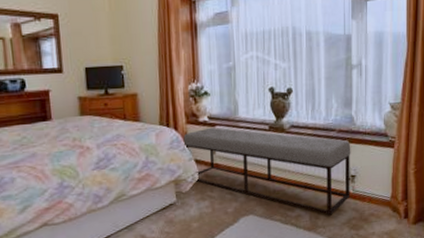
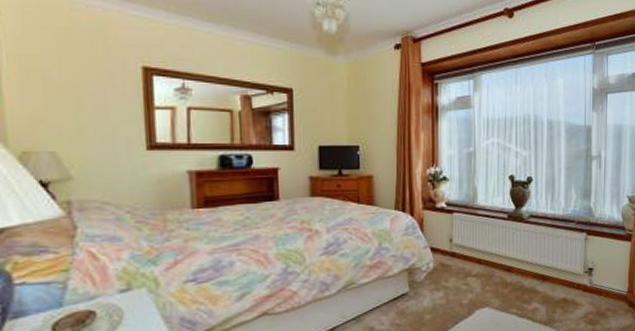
bench: present [183,127,351,216] -> none [419,214,589,310]

